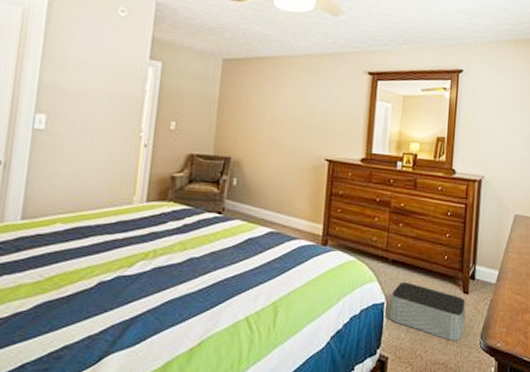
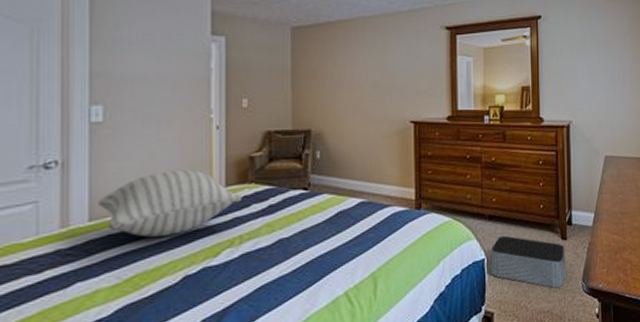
pillow: none [31,181,160,242] -> present [98,170,241,237]

